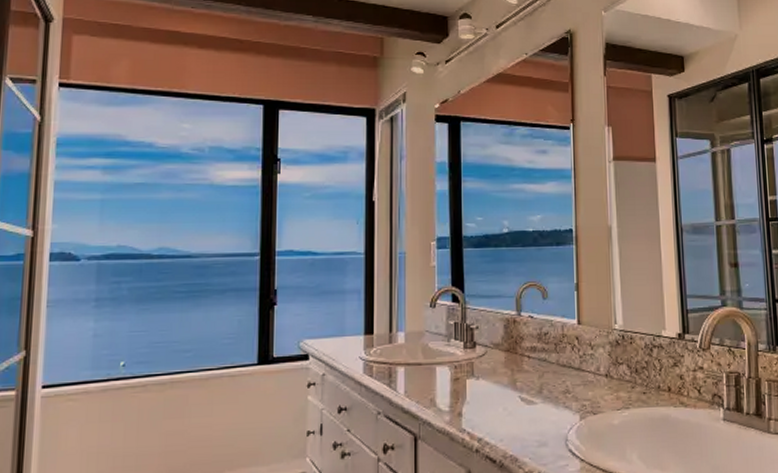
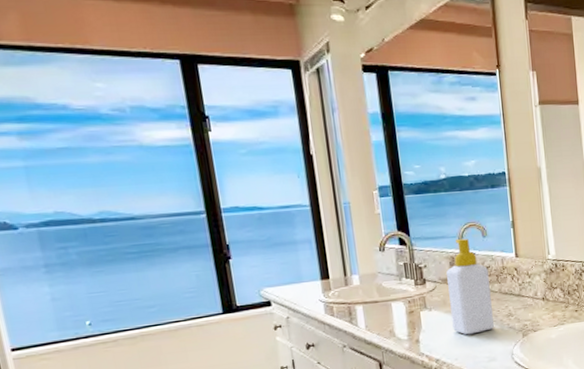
soap bottle: none [500,299,548,412] -> present [446,238,494,335]

